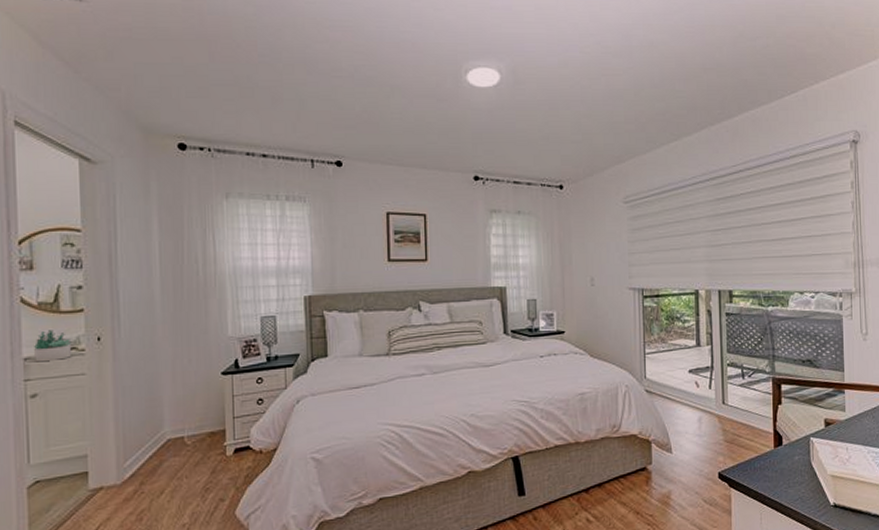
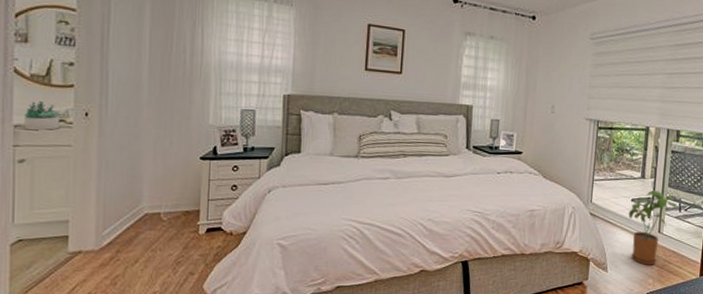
house plant: none [687,358,741,442] -> present [628,190,679,265]

